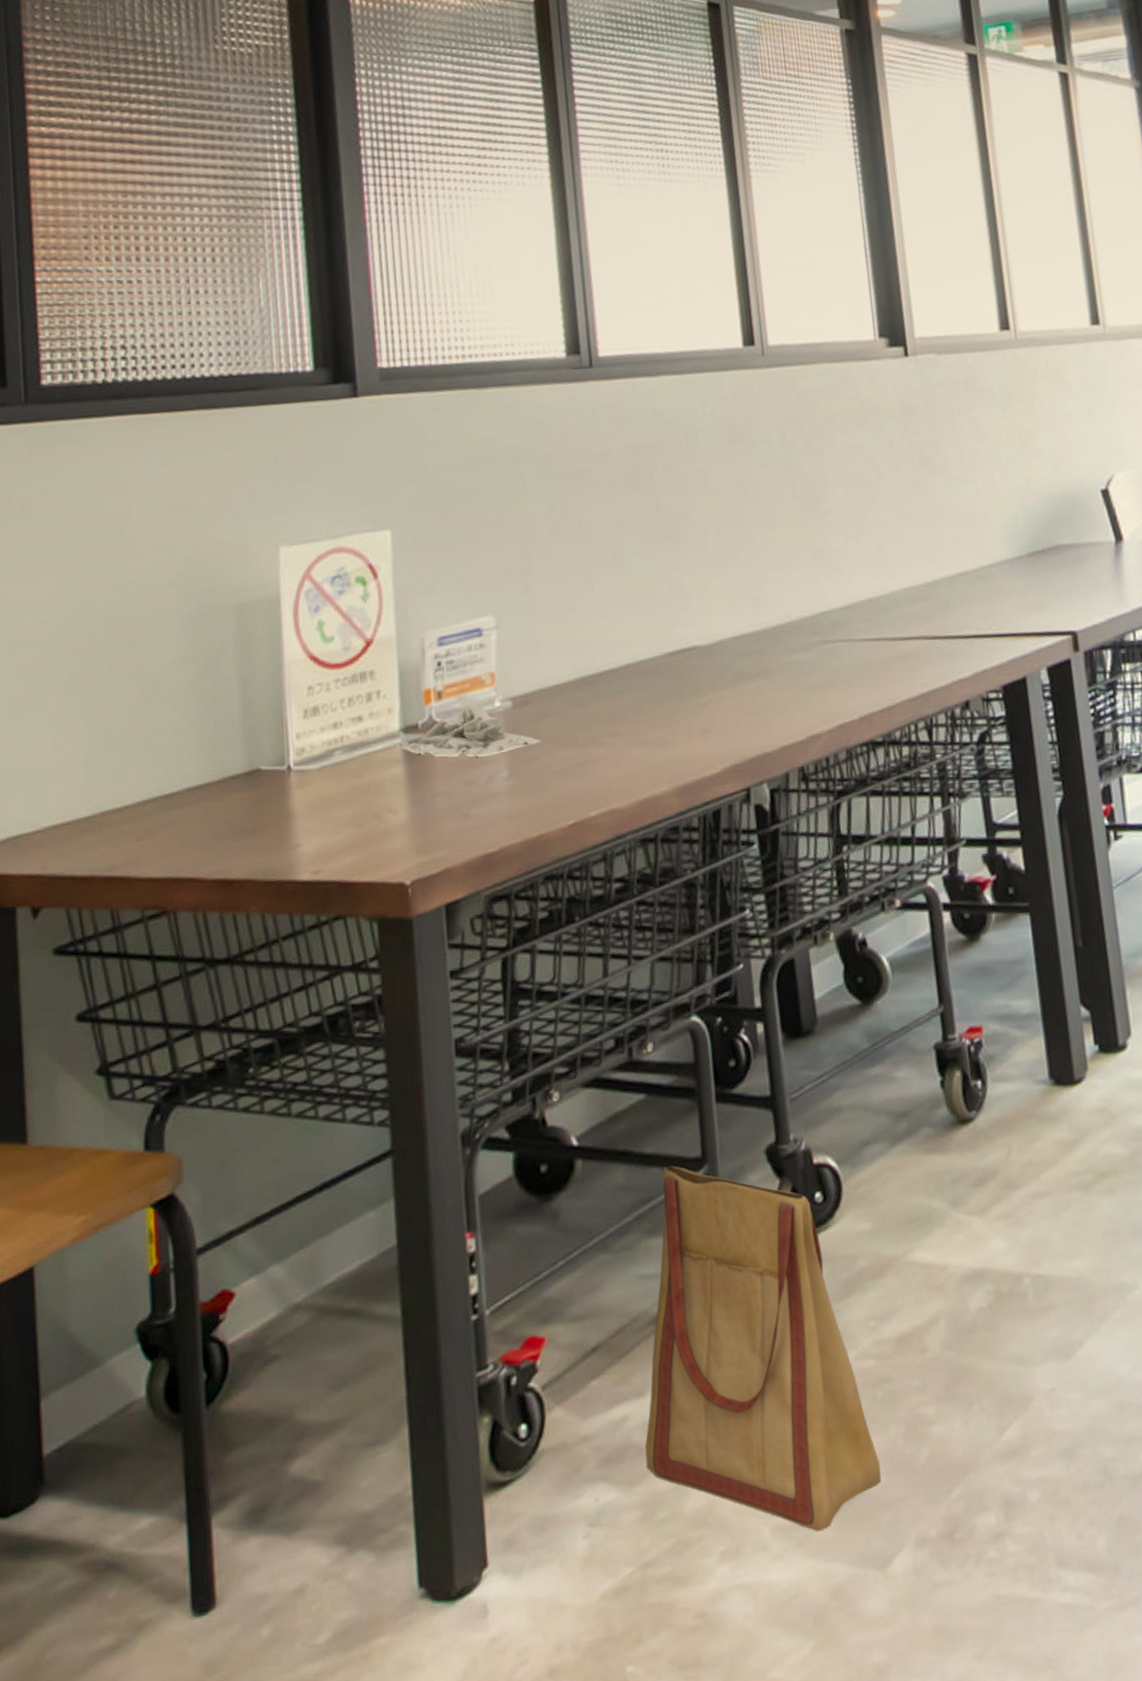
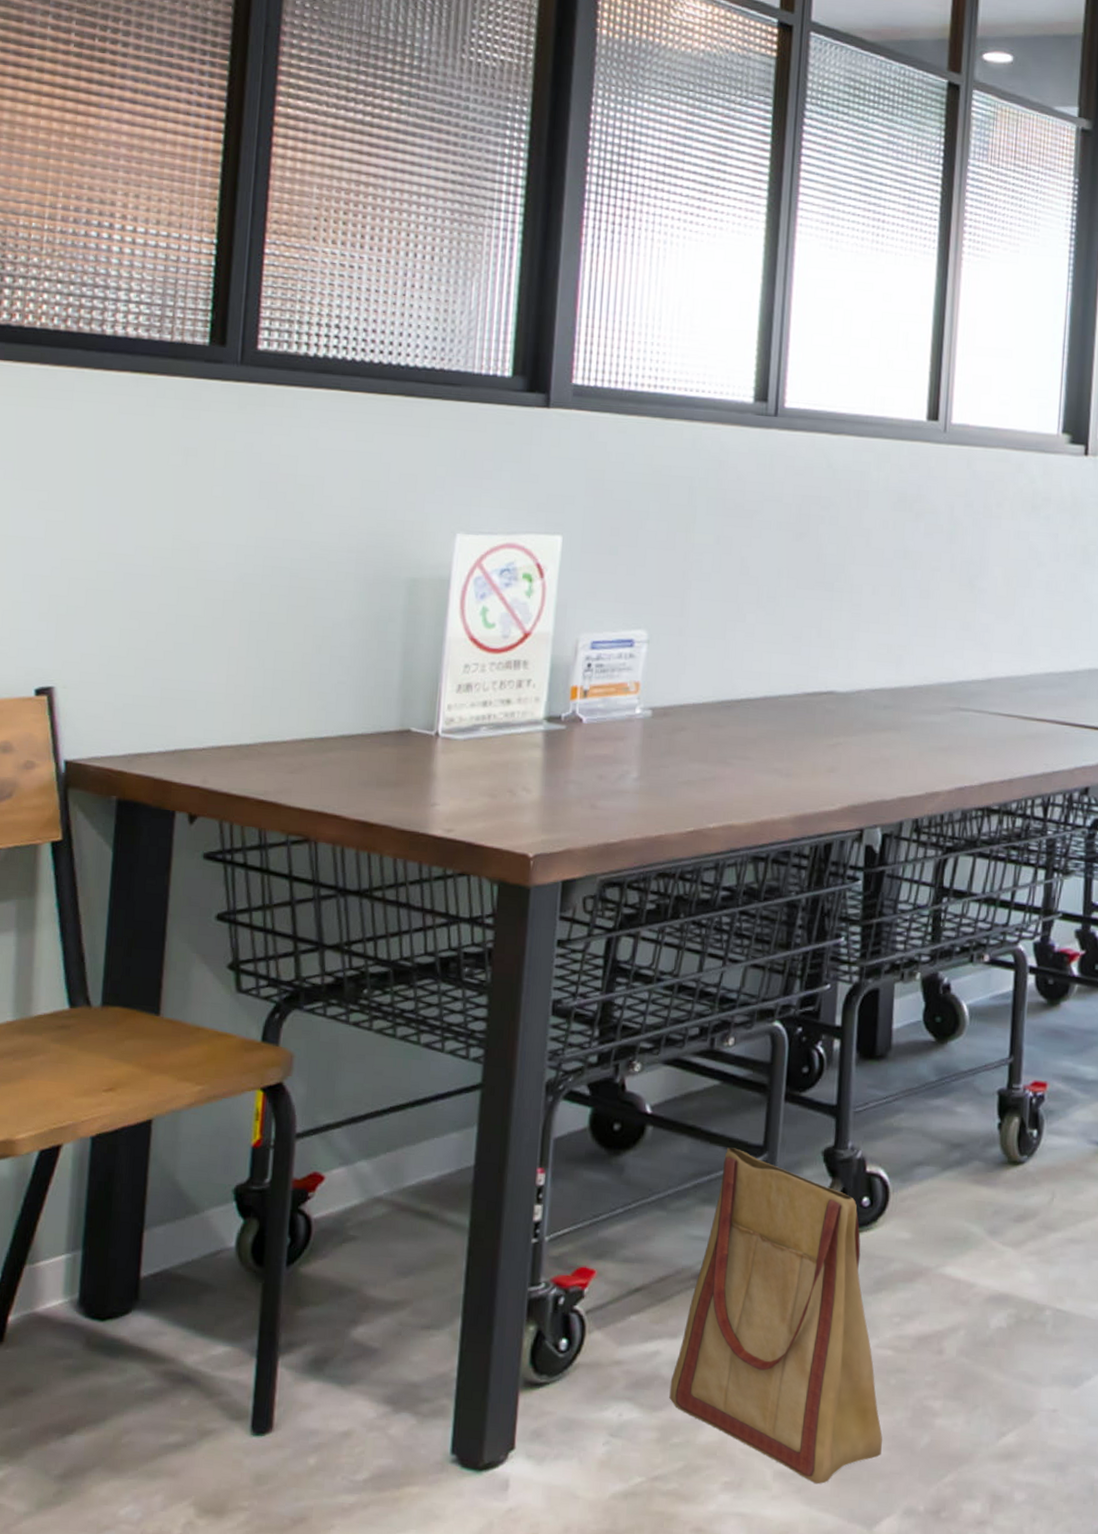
tissue: present [396,703,543,757] -> none [538,706,675,756]

